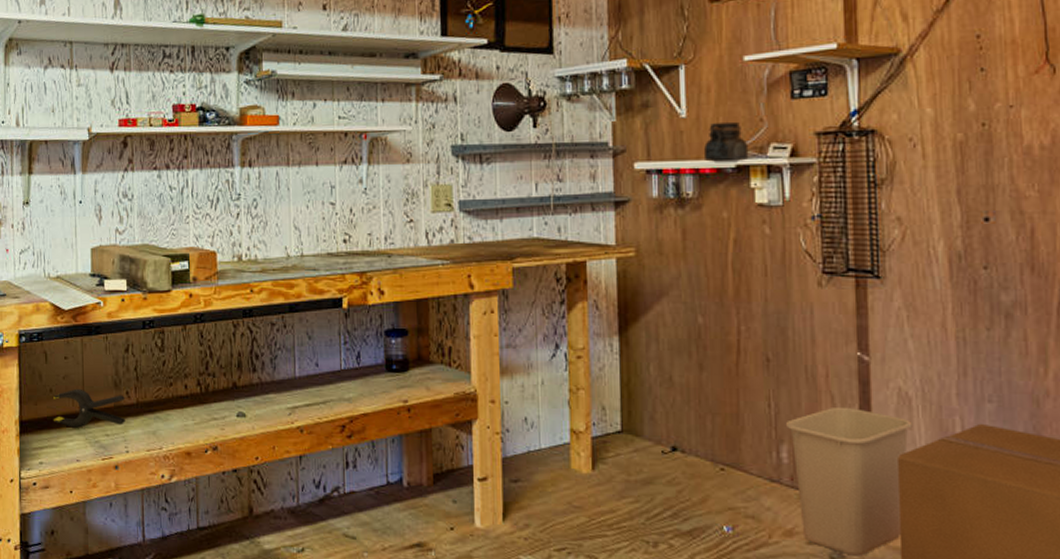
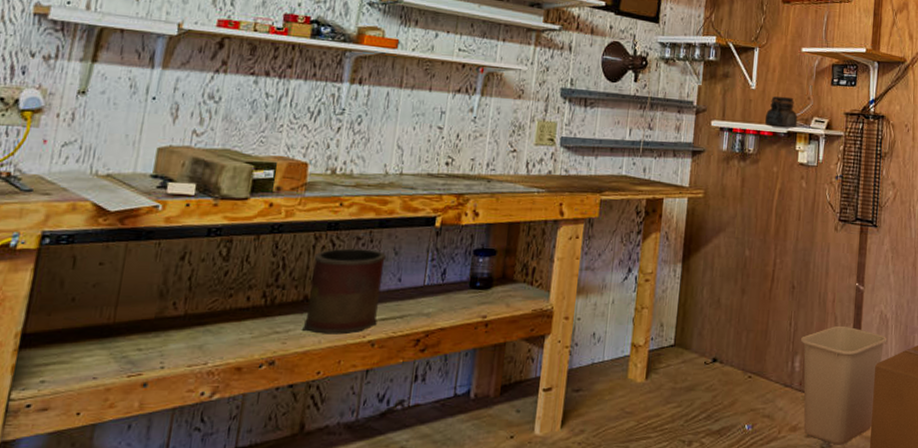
clamp: present [53,388,125,428] -> none [69,298,170,342]
paint can: none [235,335,302,421] -> present [304,248,387,334]

